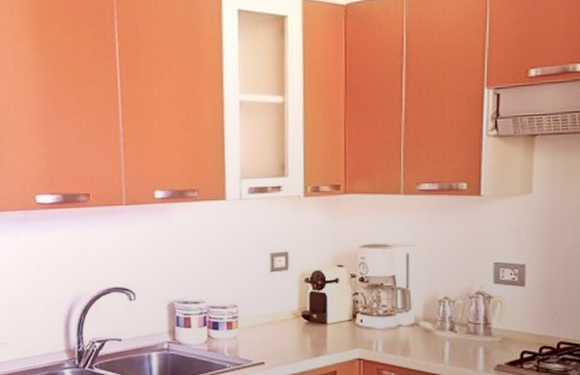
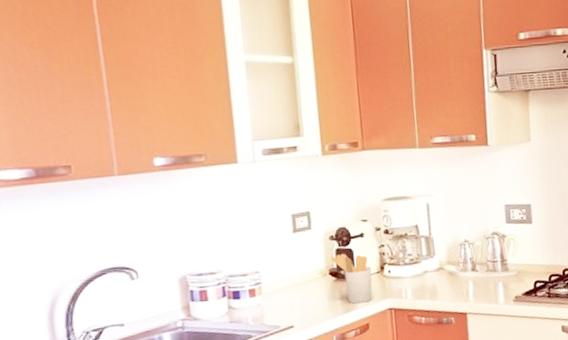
utensil holder: none [305,297,344,349] -> present [331,253,373,304]

